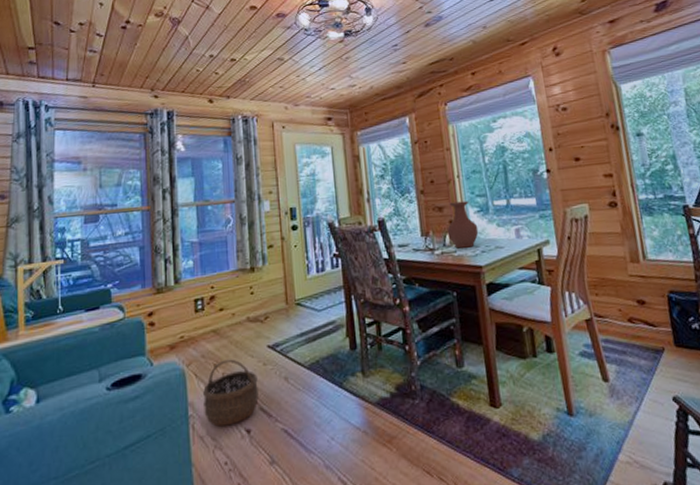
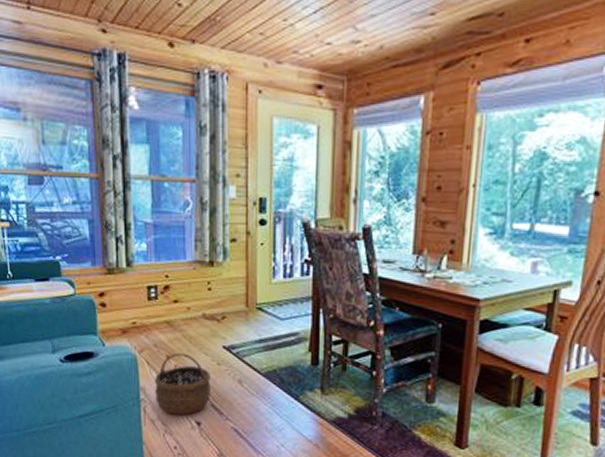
vase: present [447,200,479,249] -> none [445,217,486,276]

